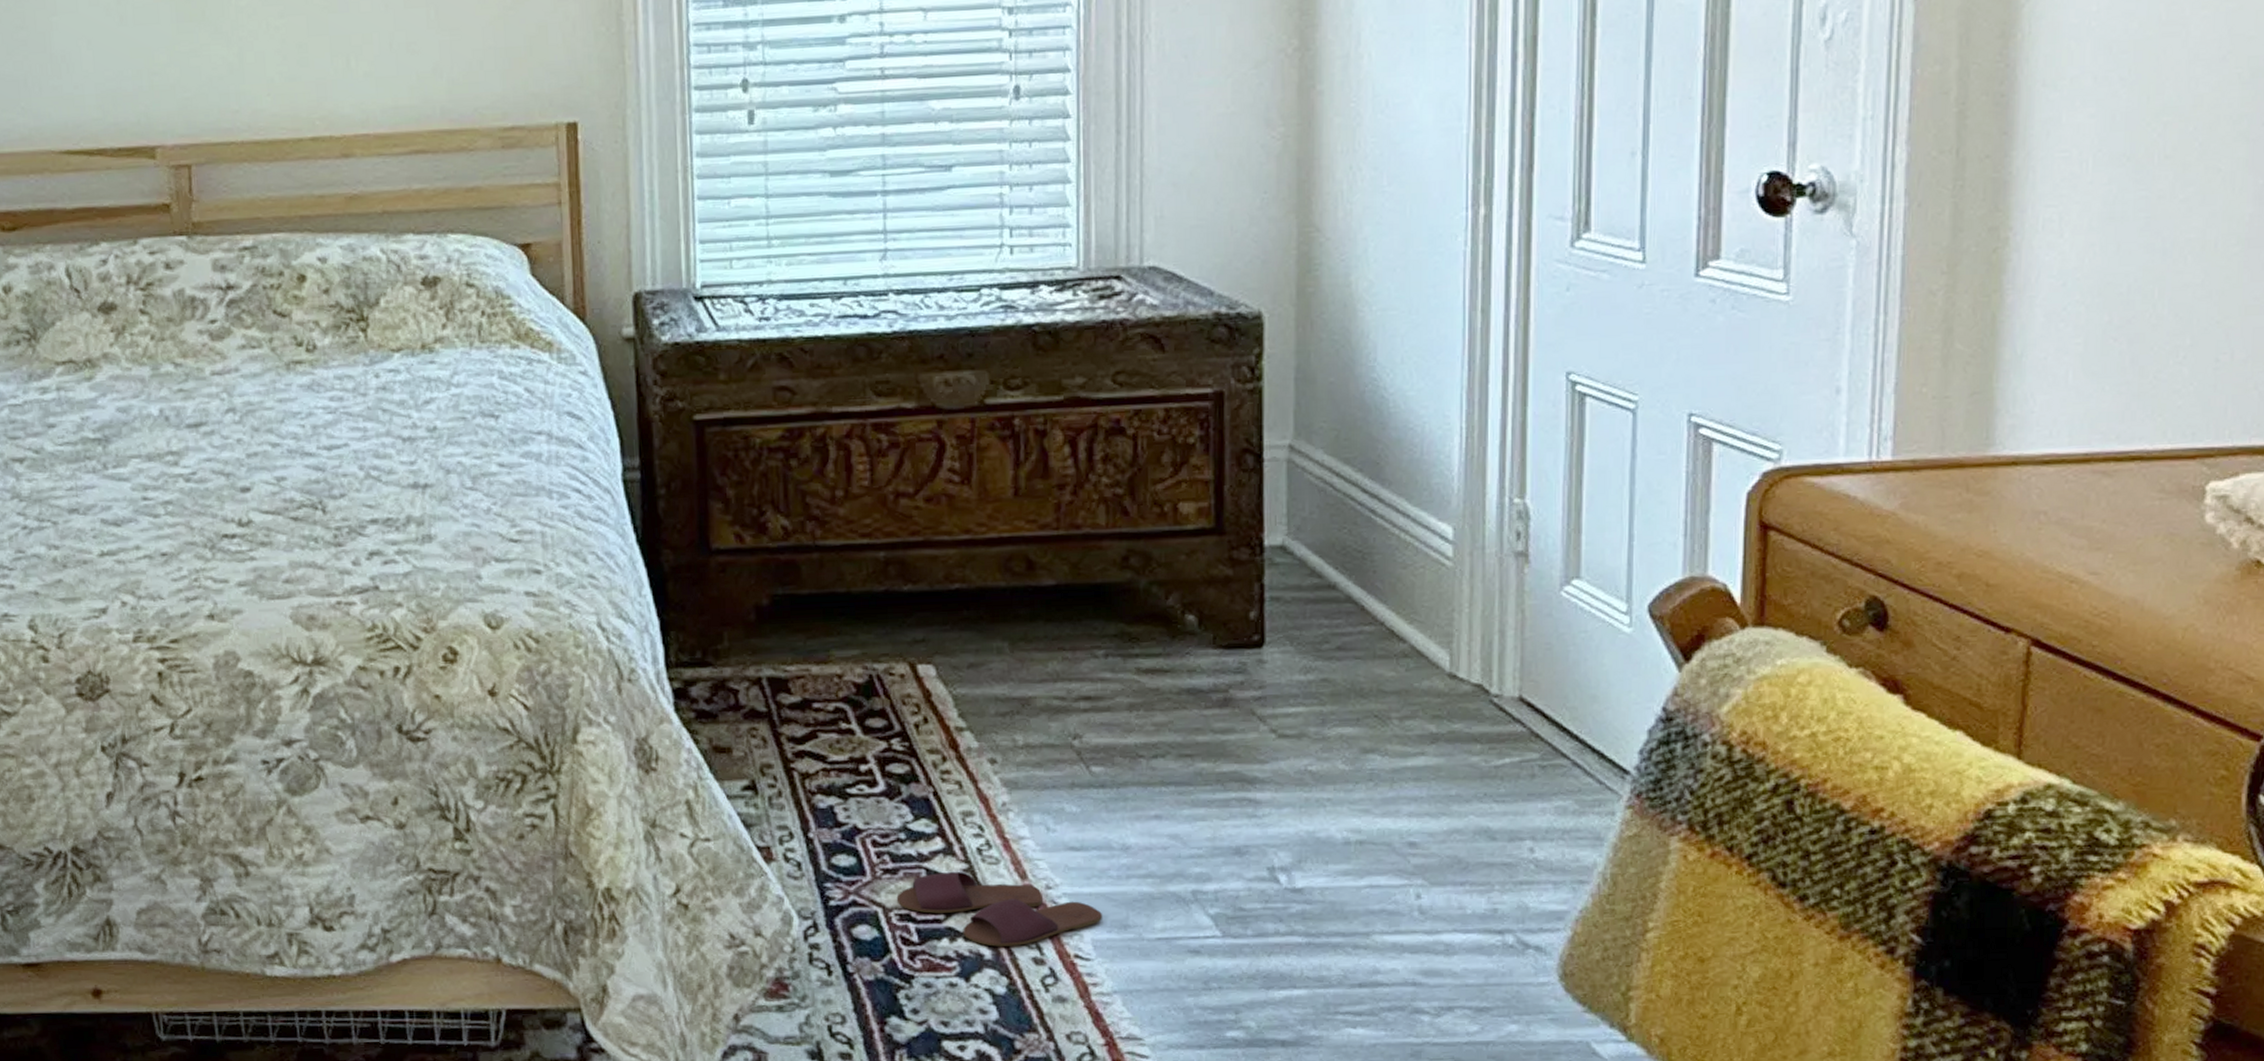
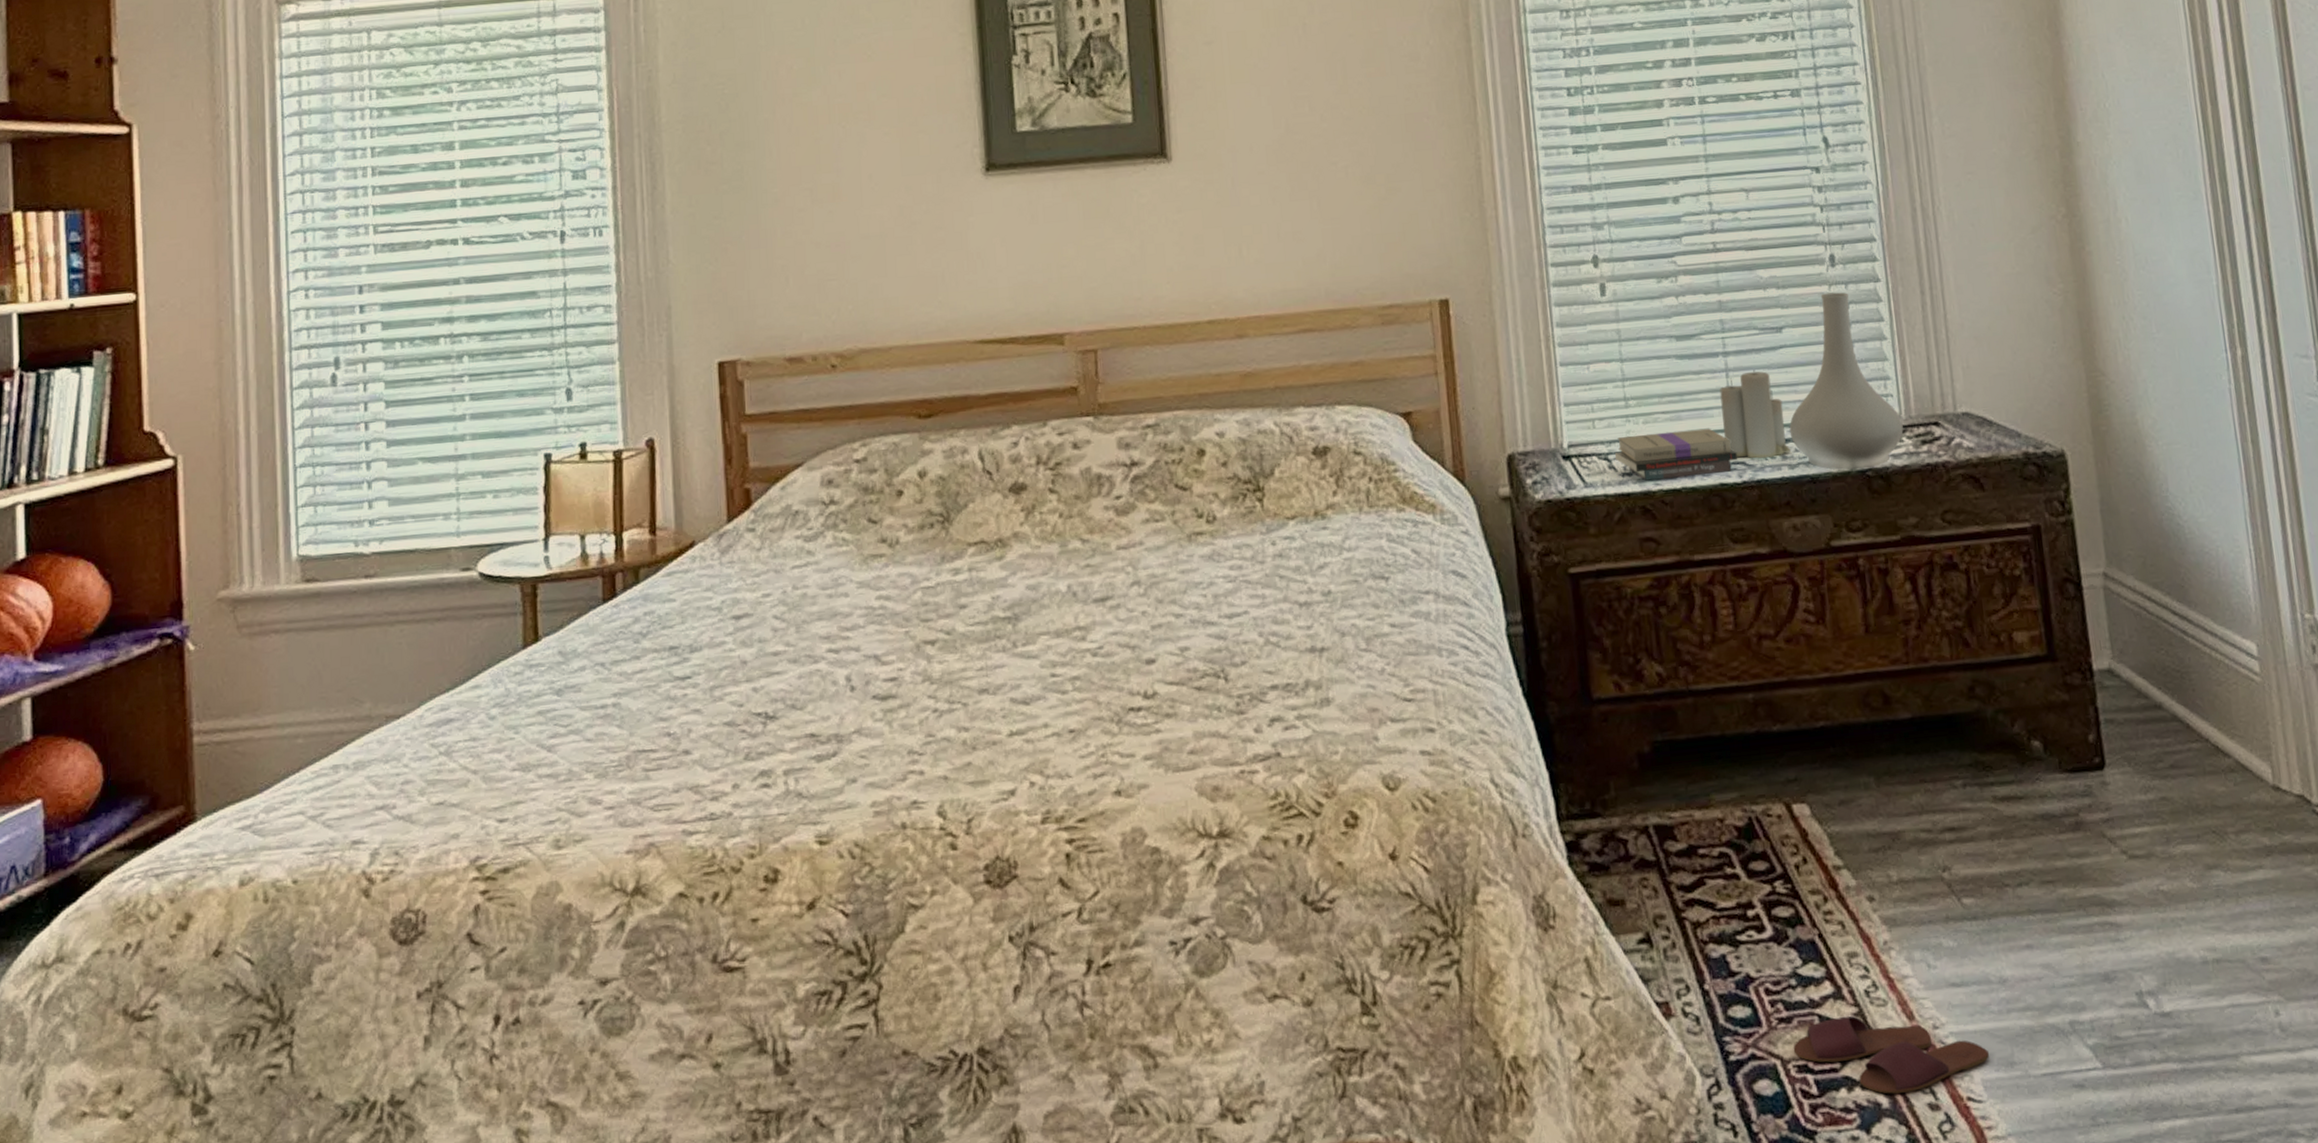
books: none [752,273,890,327] -> present [1614,428,1738,481]
candle: none [875,211,949,309] -> present [1720,369,1790,459]
decorative vase: none [950,128,1079,324] -> present [1789,292,1904,470]

